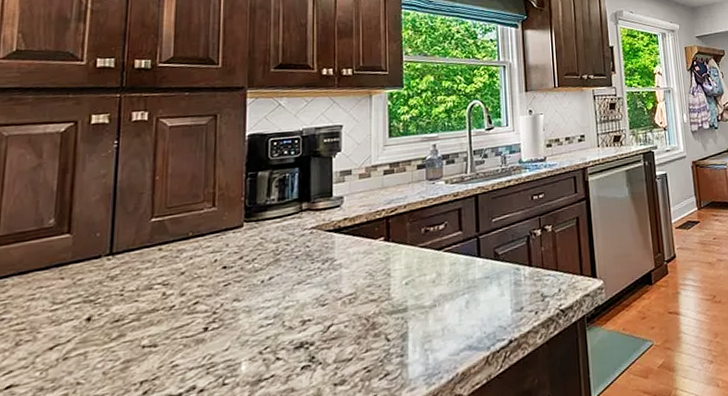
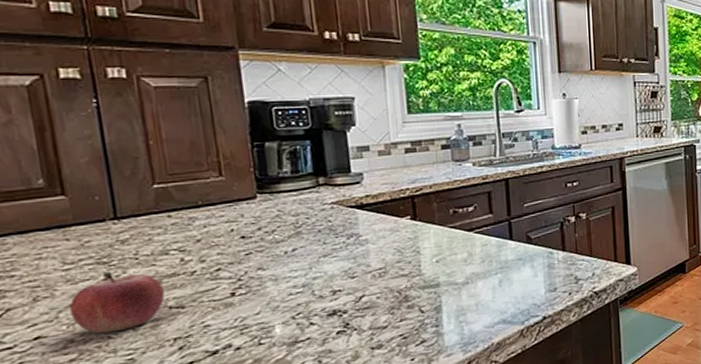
fruit: none [47,309,141,380] -> present [69,271,165,334]

